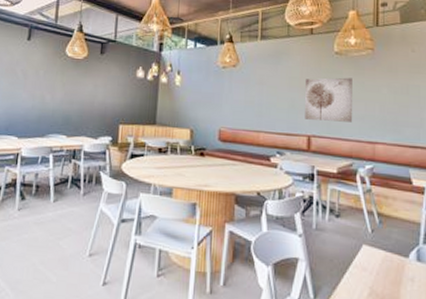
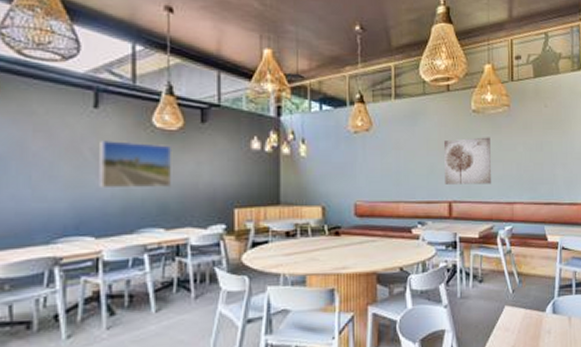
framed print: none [25,64,78,103] -> present [99,140,173,187]

